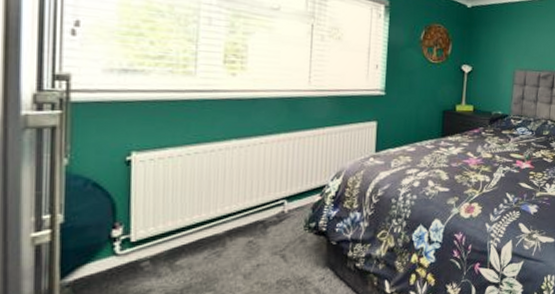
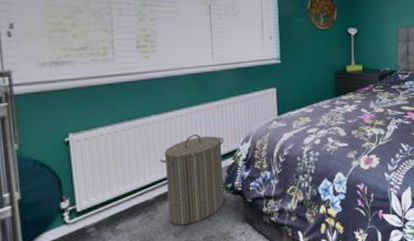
laundry hamper: none [235,165,311,266] -> present [159,134,225,226]

